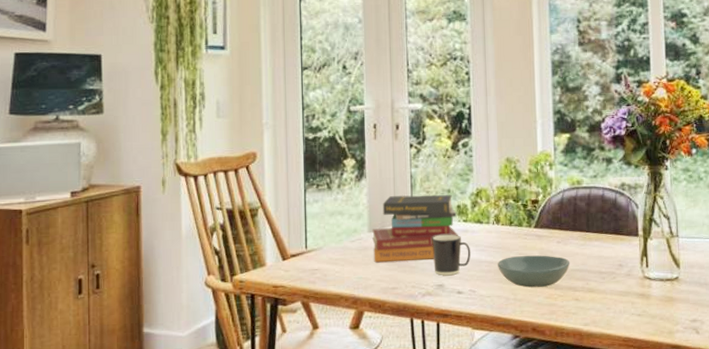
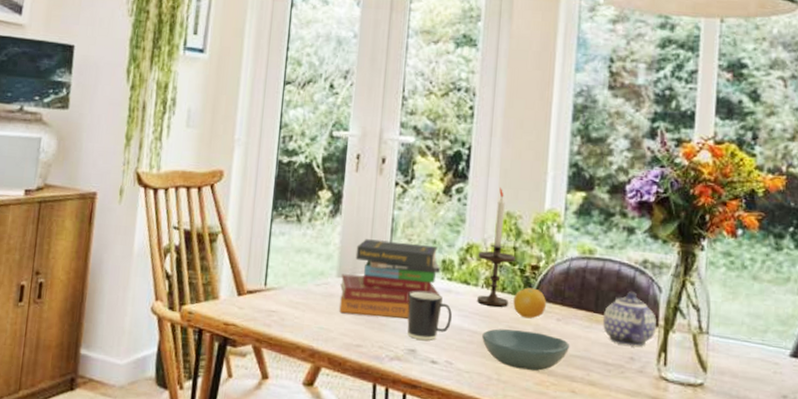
candlestick: none [487,138,518,239] -> present [477,187,515,307]
fruit: none [520,218,548,245] -> present [513,287,547,319]
teapot: none [594,211,637,255] -> present [602,292,656,347]

